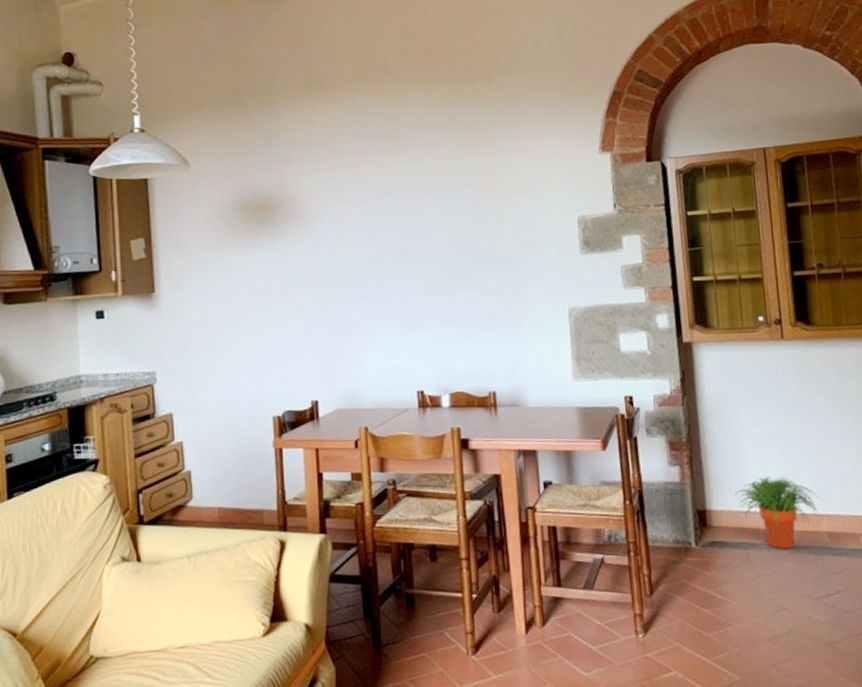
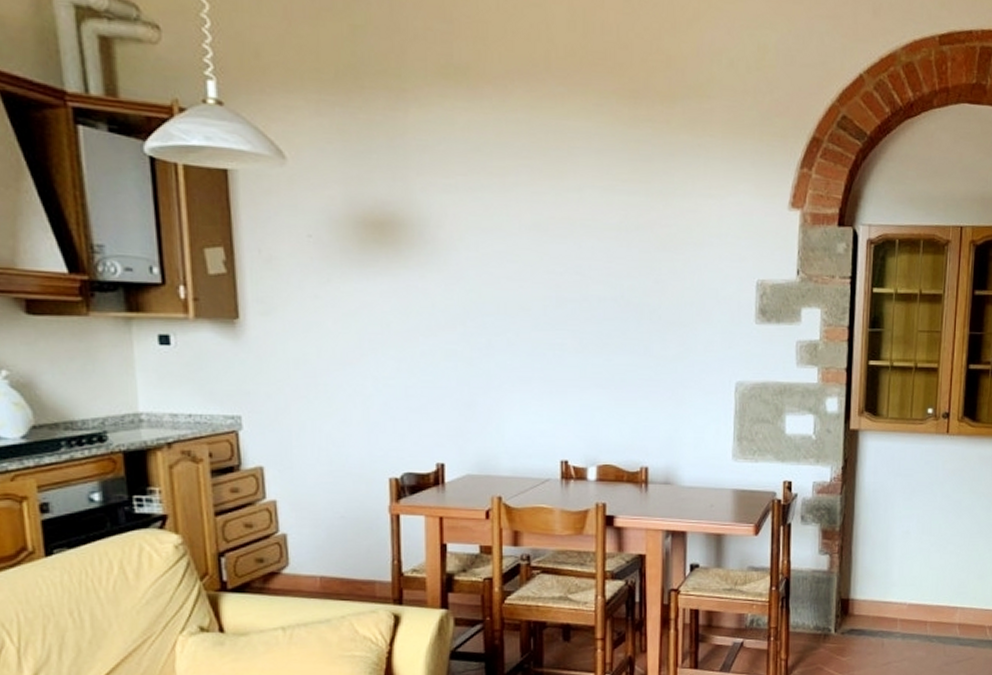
potted plant: present [735,476,818,550] -> none [879,568,955,639]

